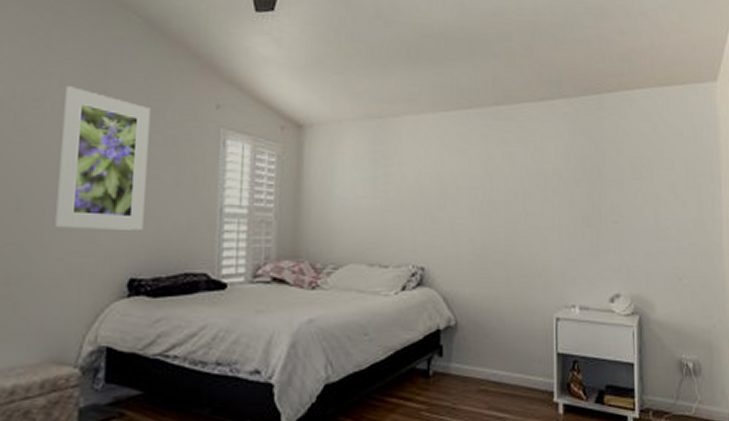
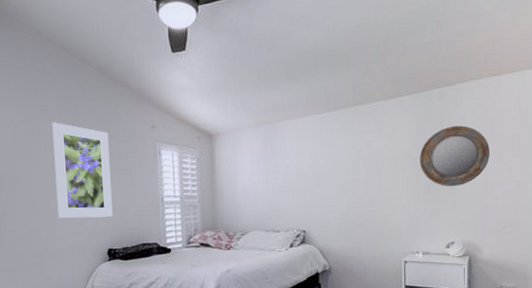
home mirror: none [575,142,660,221] -> present [419,125,490,187]

